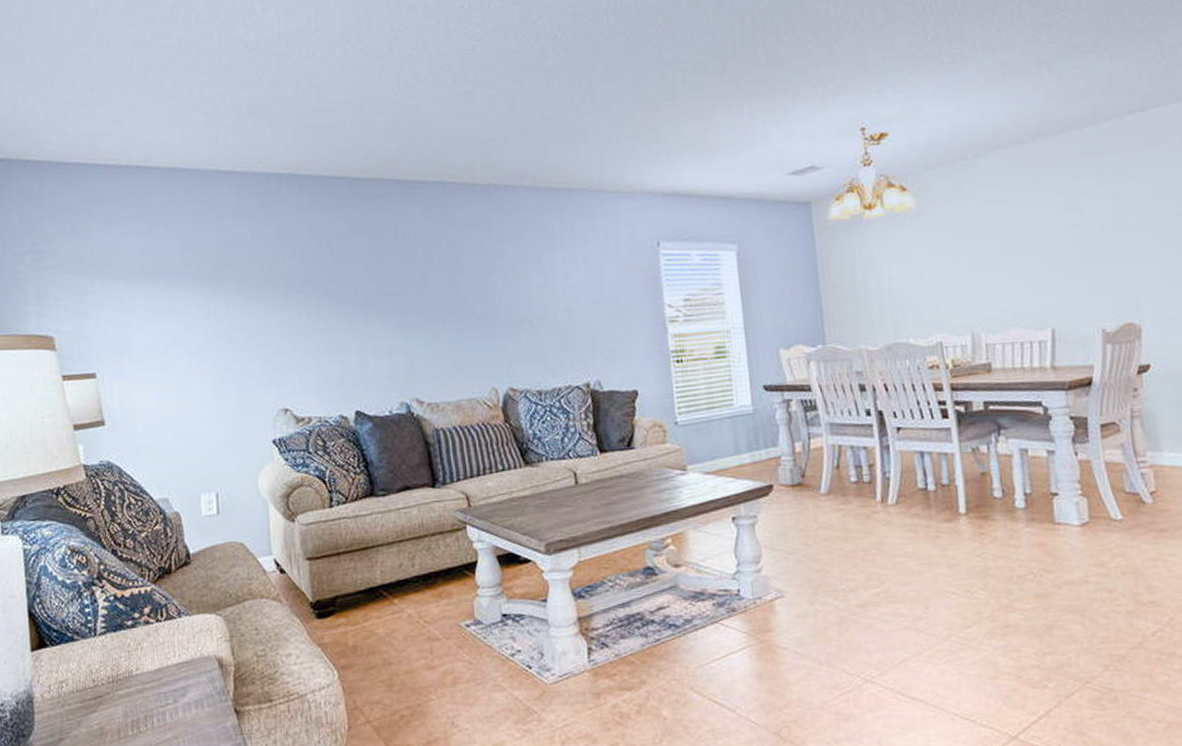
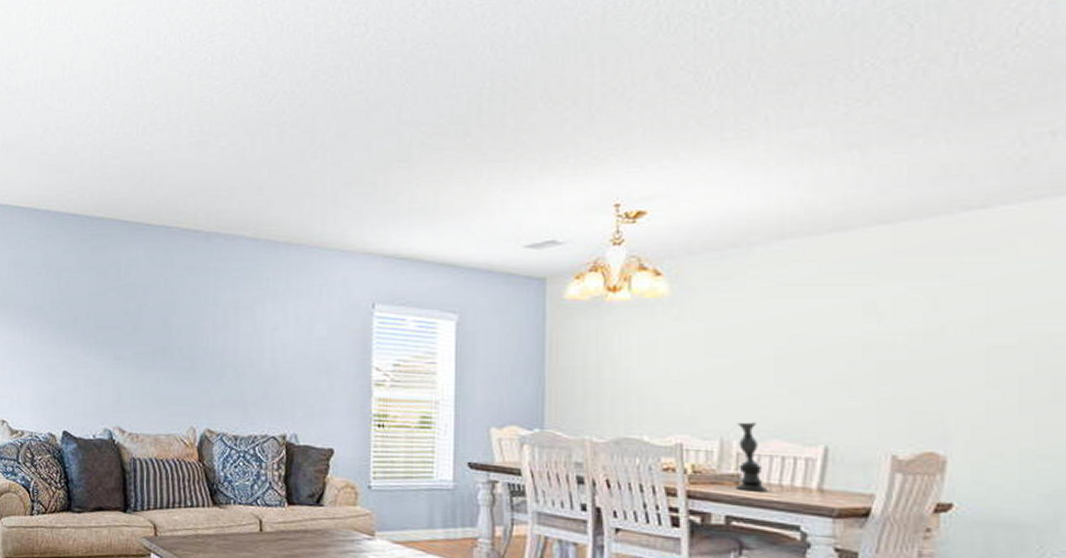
candlestick: none [983,315,1016,378] -> present [737,422,770,492]

